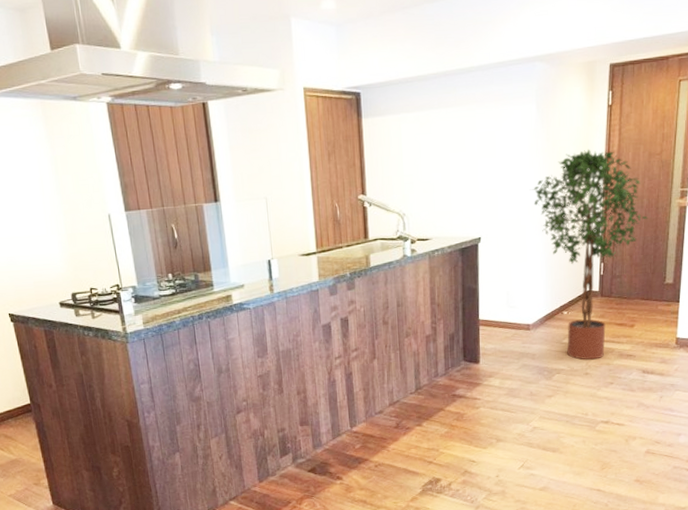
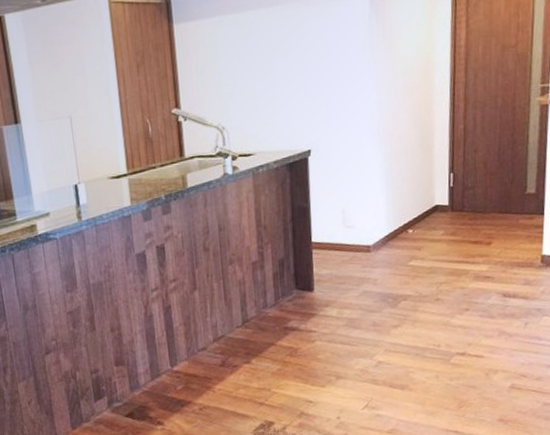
potted tree: present [530,149,649,360] -> none [365,44,504,284]

